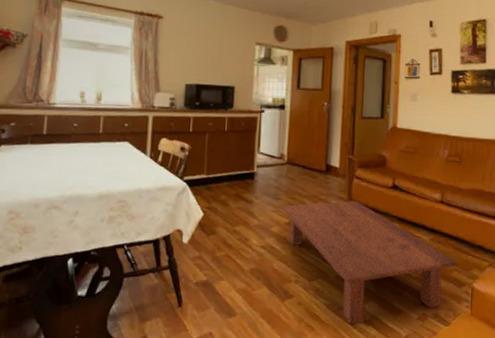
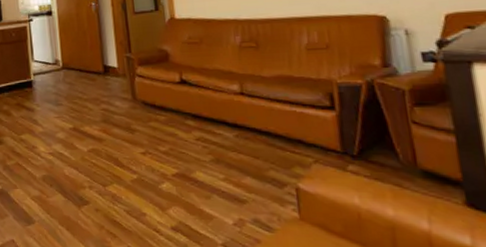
coffee table: present [282,200,458,325] -> none [64,99,274,231]

